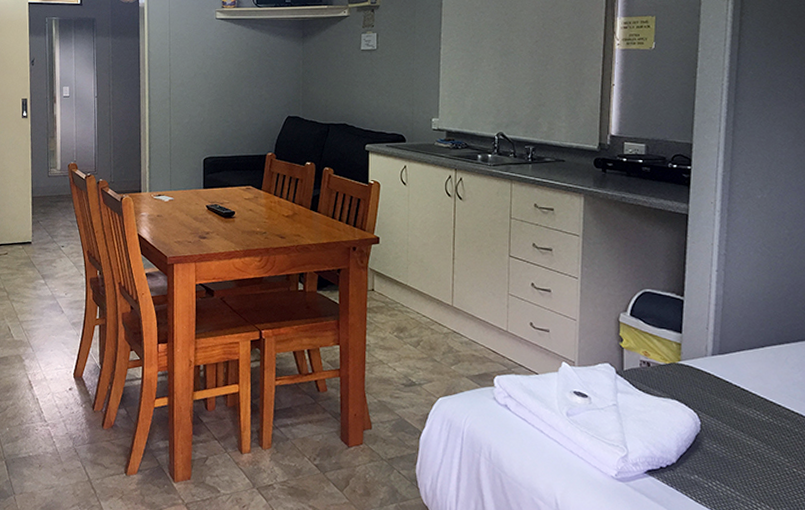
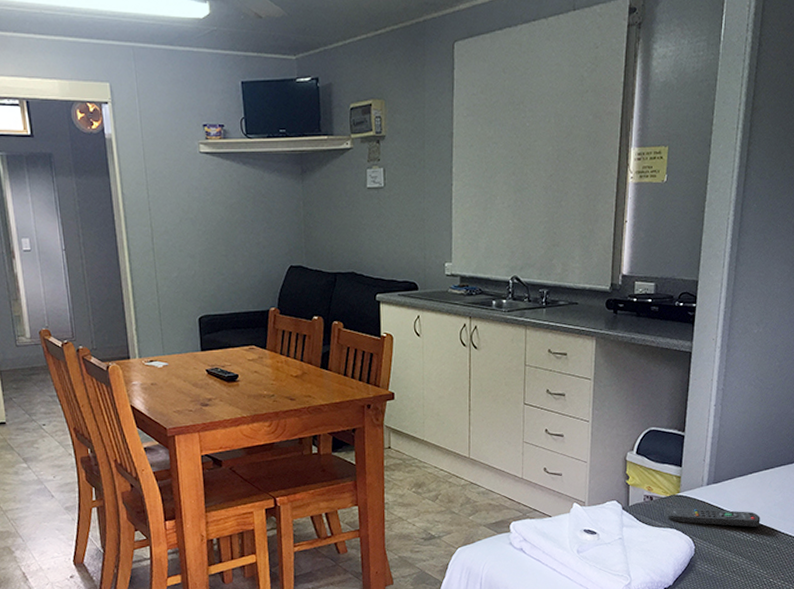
remote control: none [662,376,777,407] -> present [663,507,761,527]

